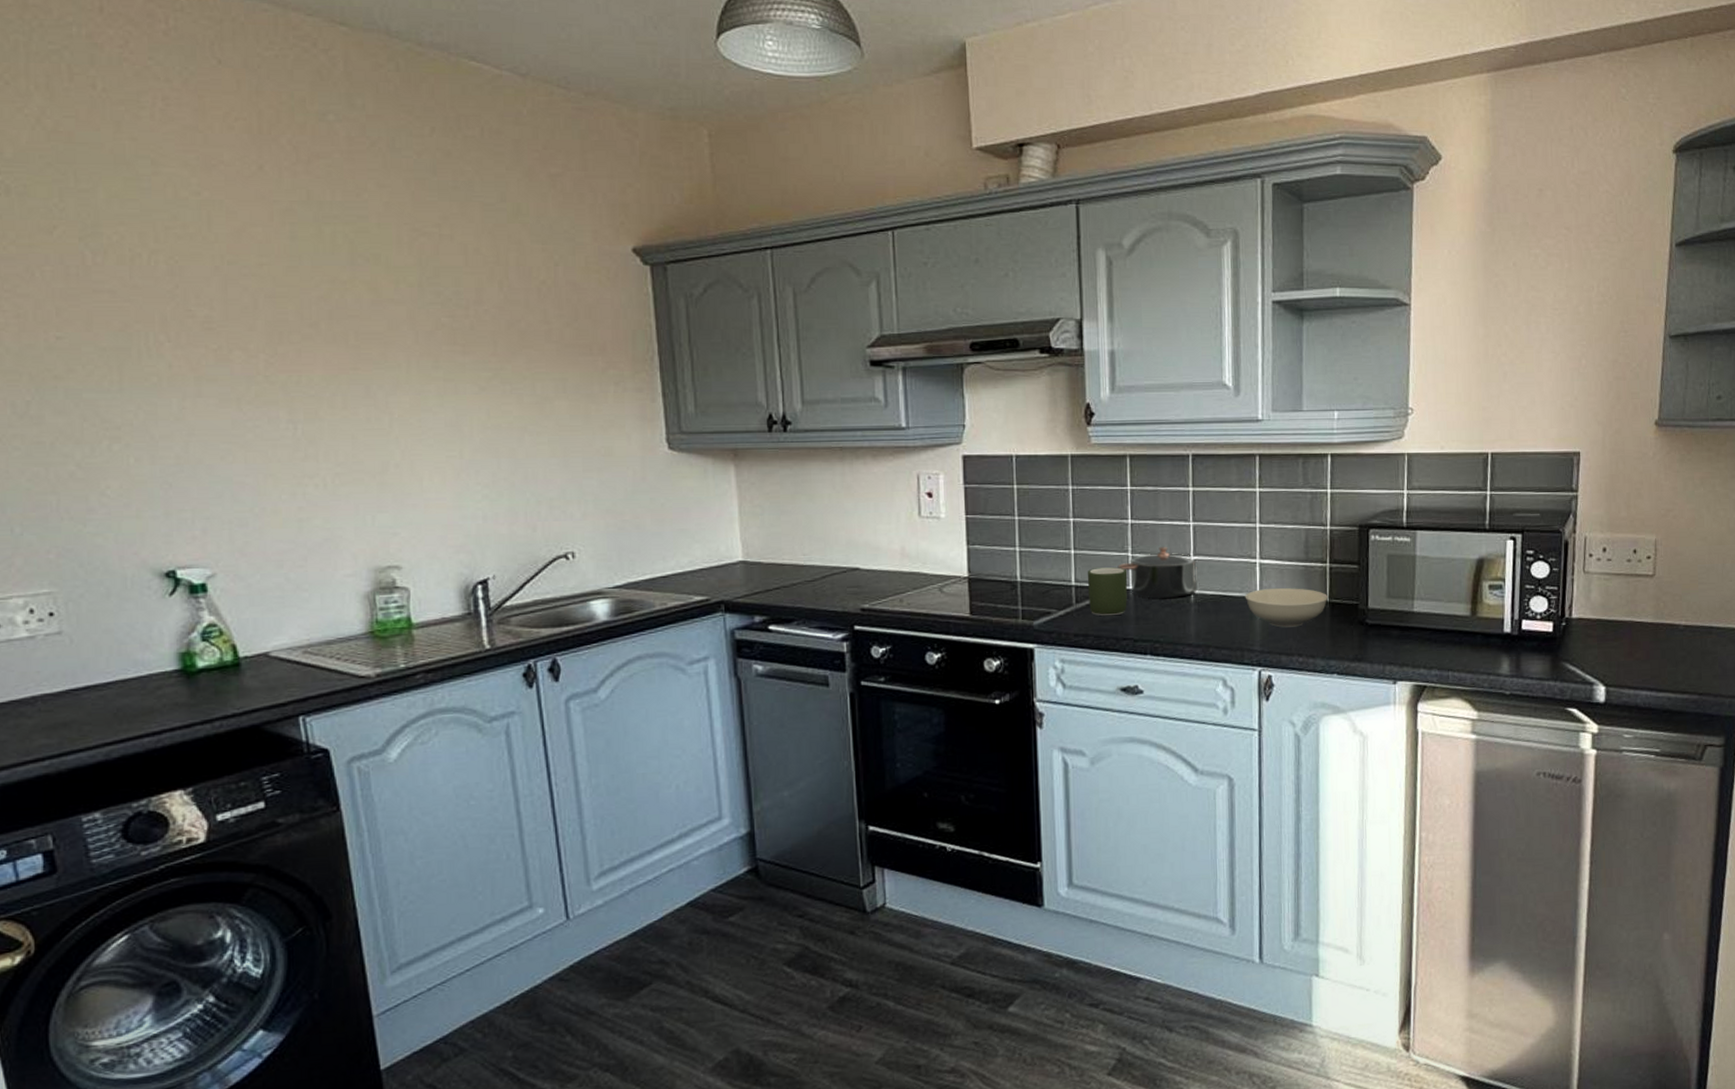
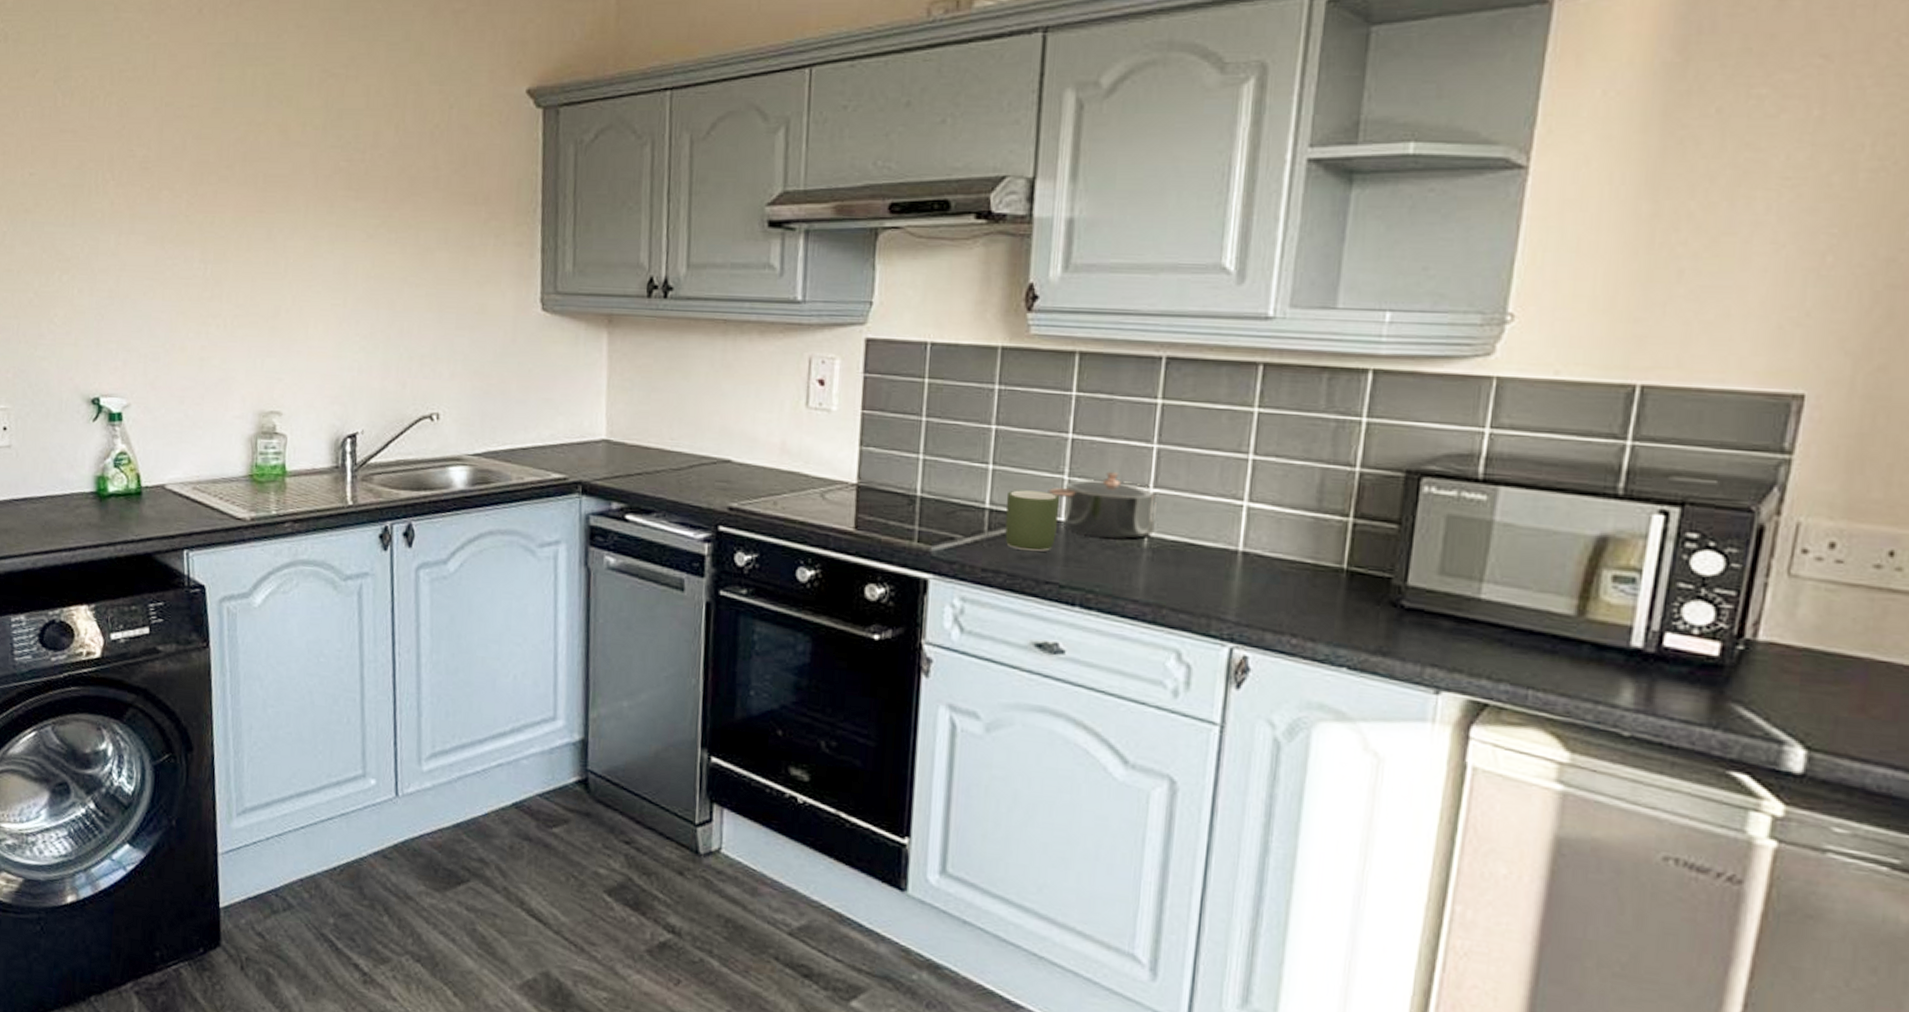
bowl: present [1245,587,1329,628] -> none [1221,541,1347,597]

